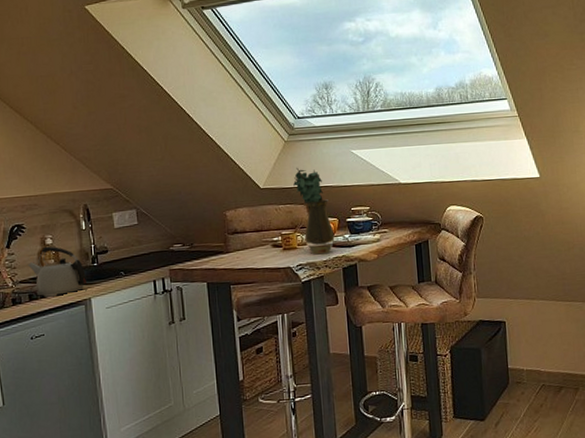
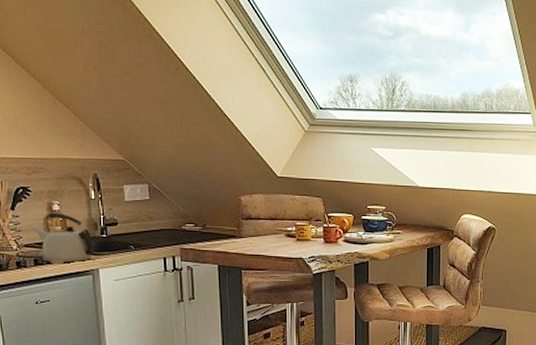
vase: present [293,167,335,255] -> none [311,159,349,249]

